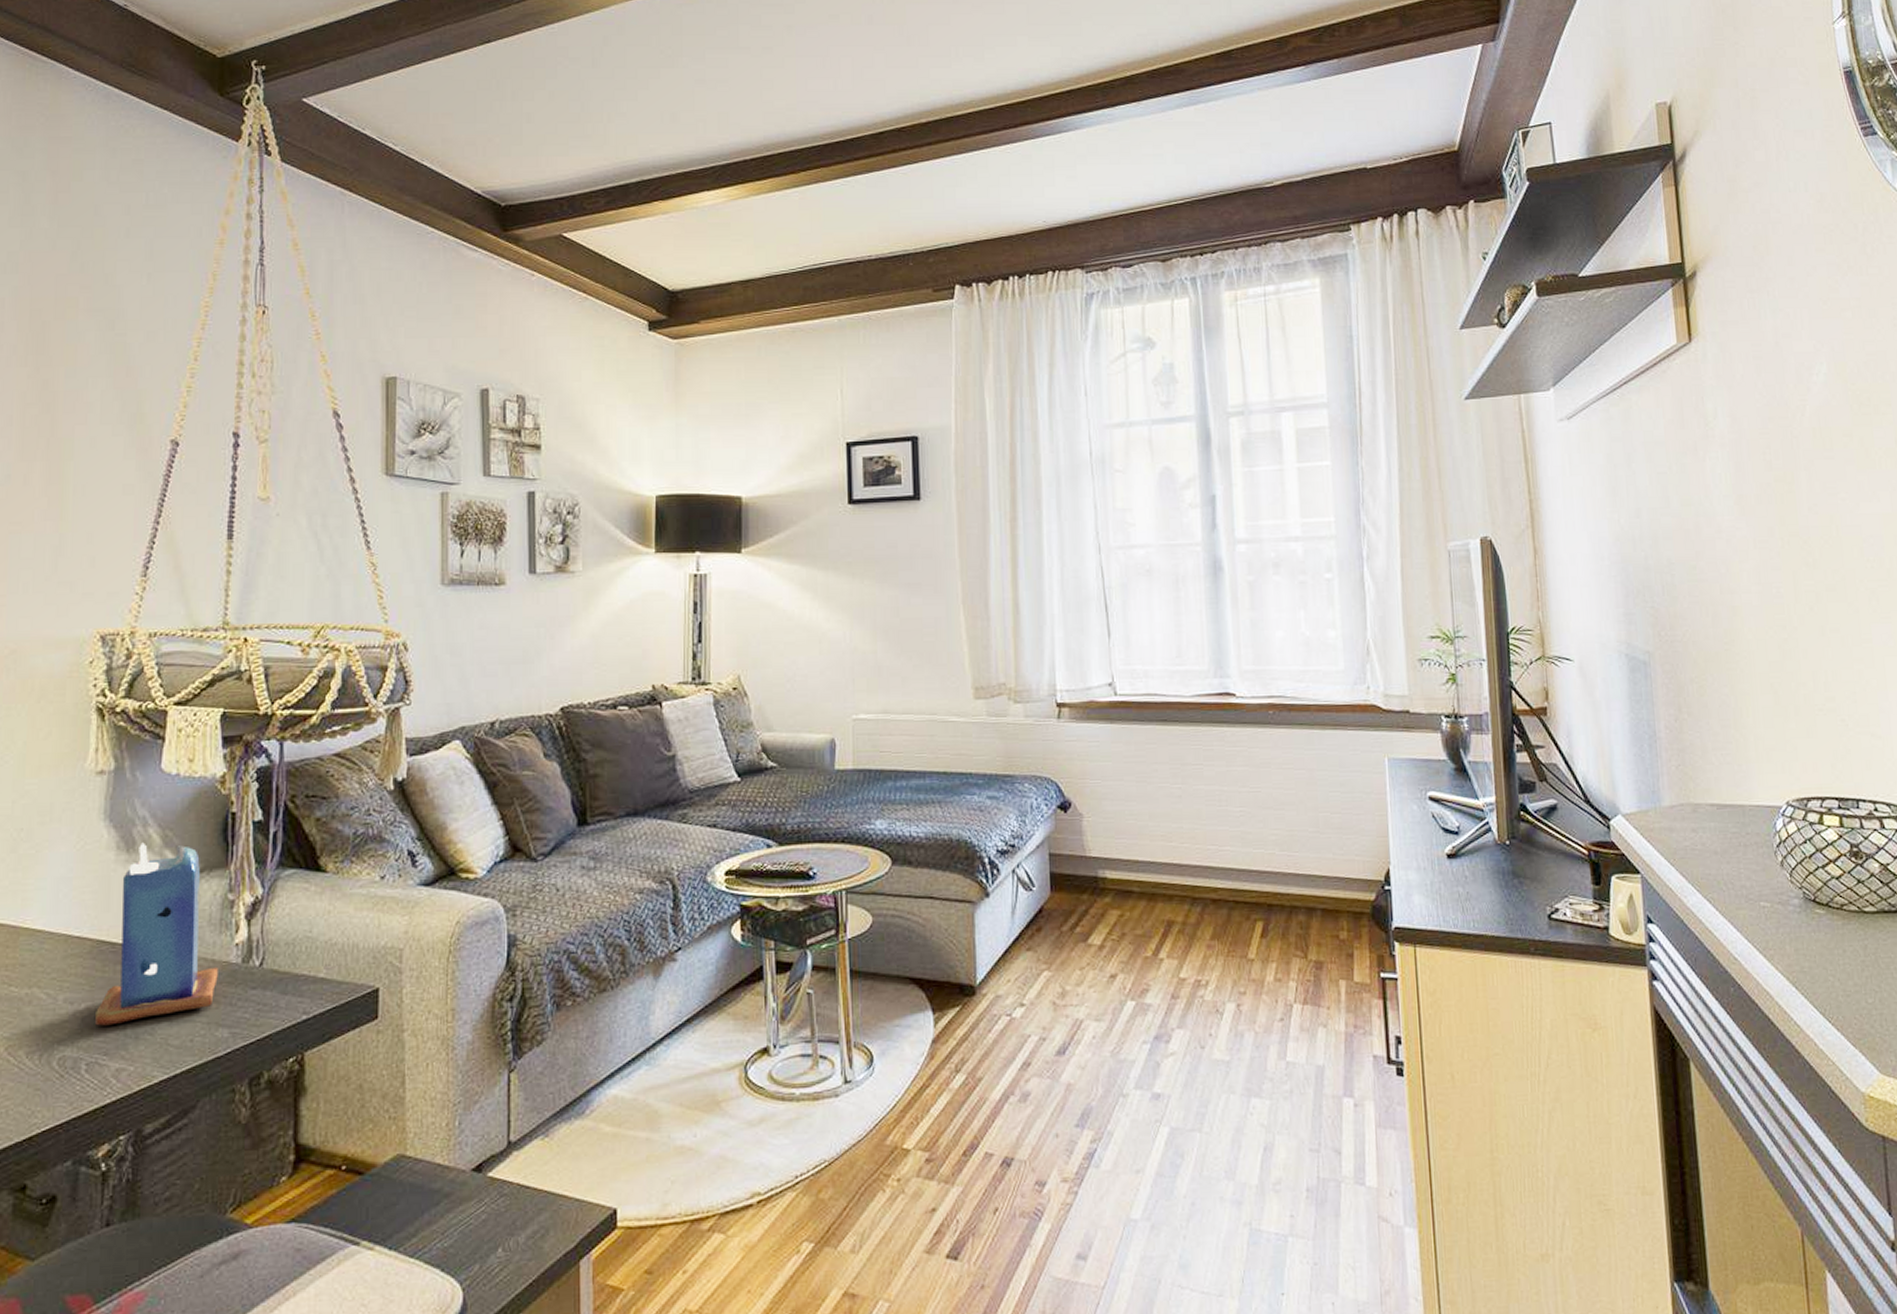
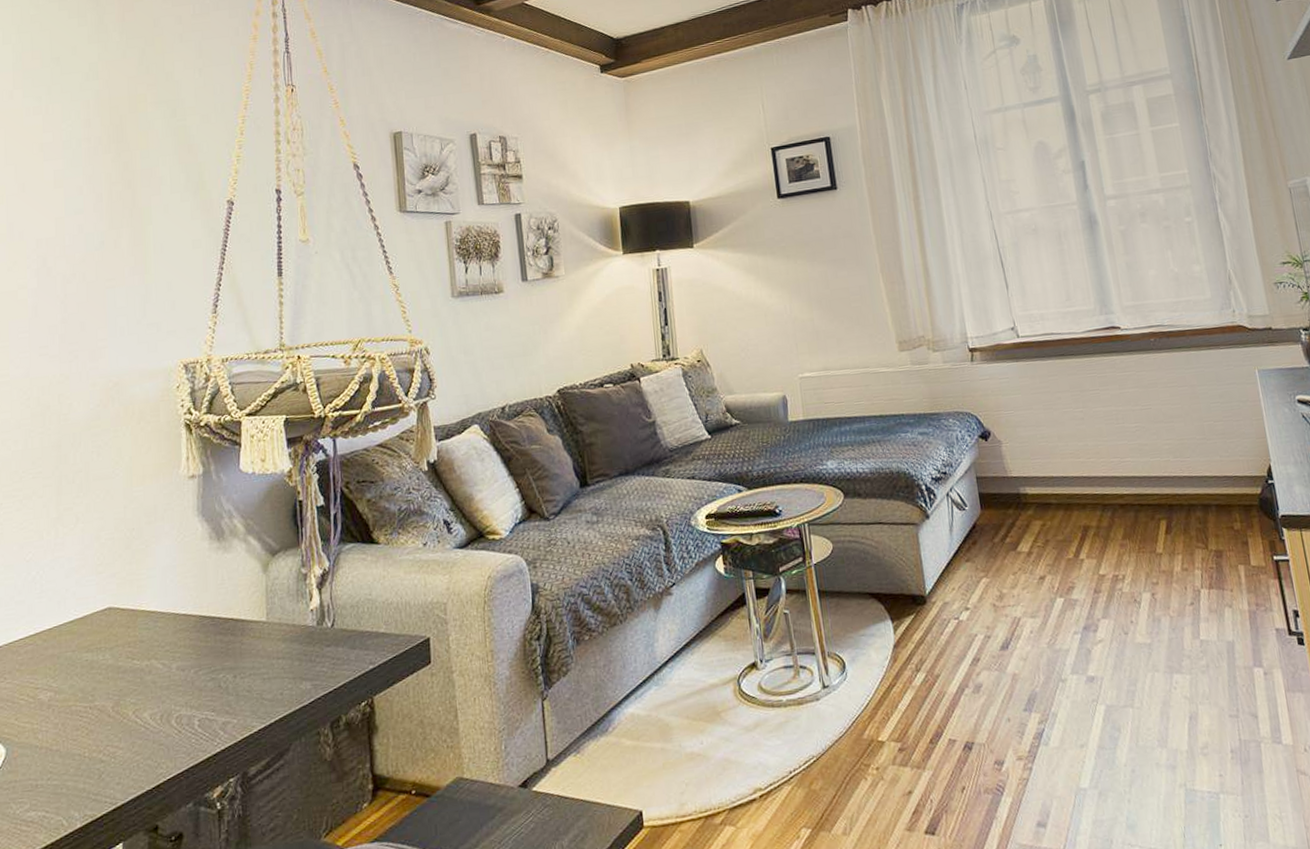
candle: present [95,842,218,1026] -> none [203,531,299,688]

